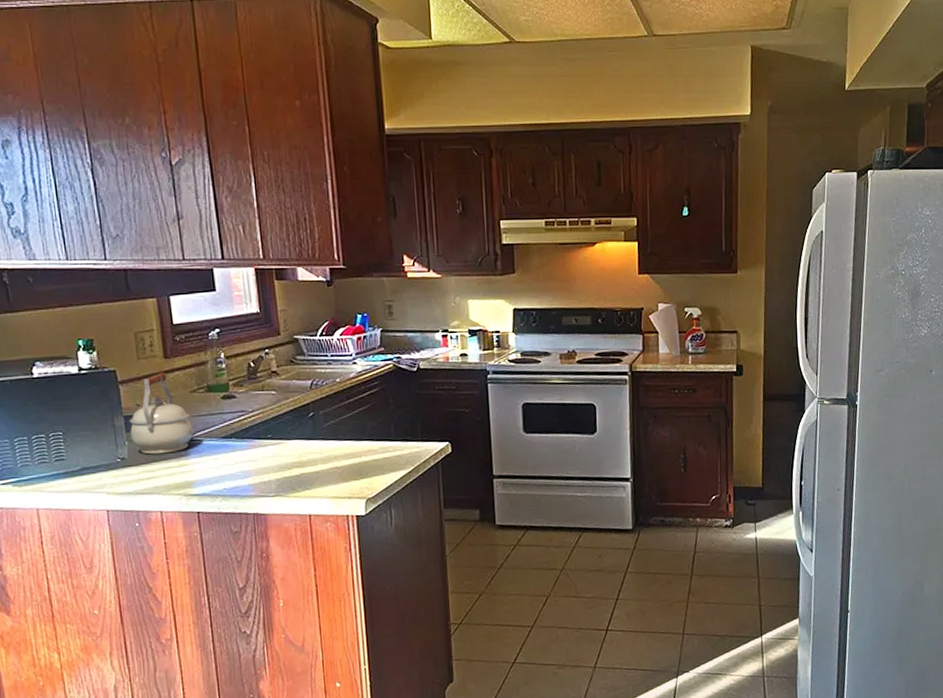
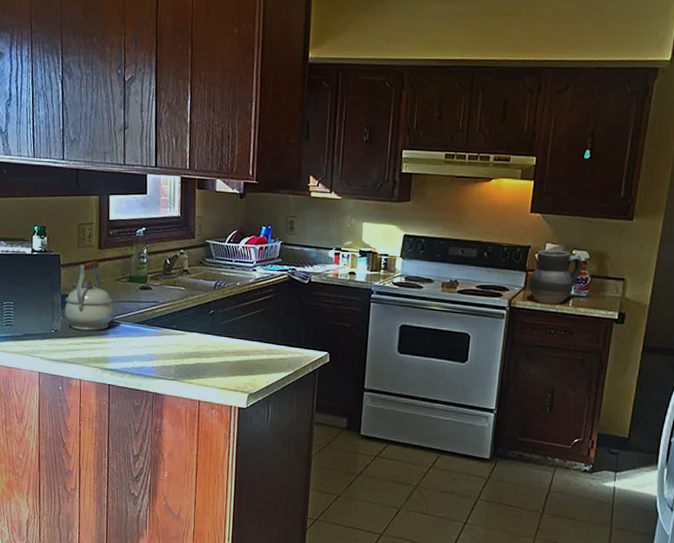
ceramic jug: none [646,309,697,365] -> present [528,249,584,305]

